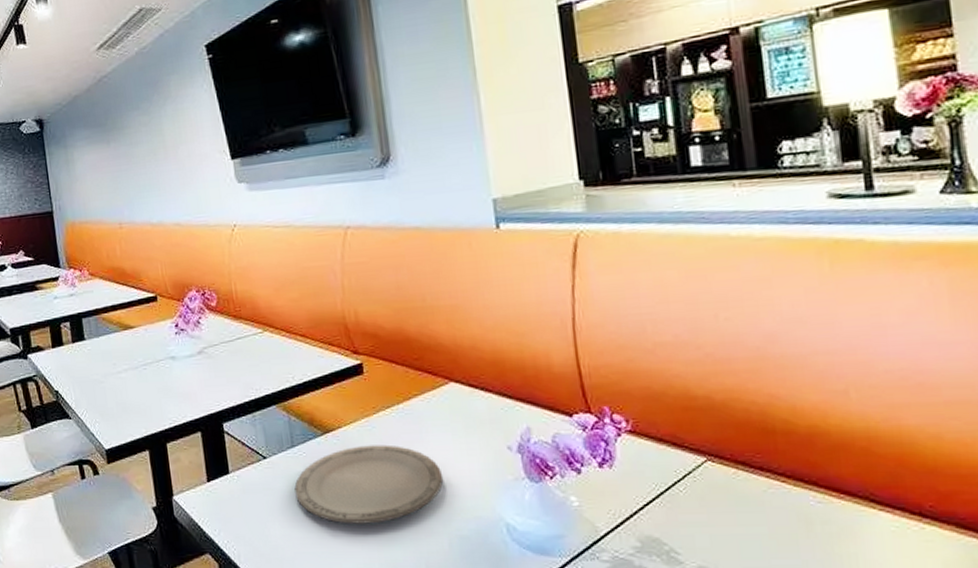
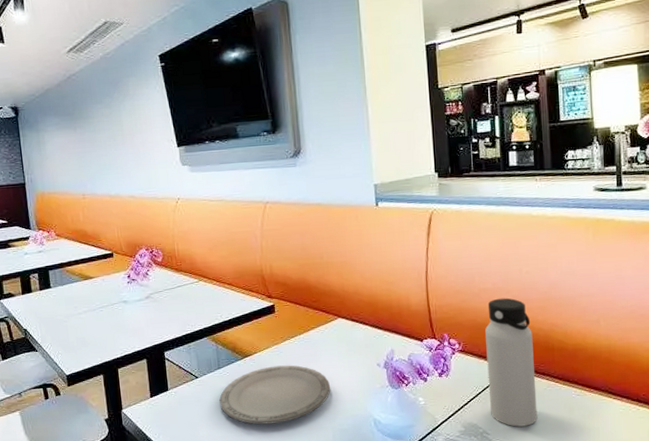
water bottle: none [665,355,755,545] -> present [485,297,538,427]

